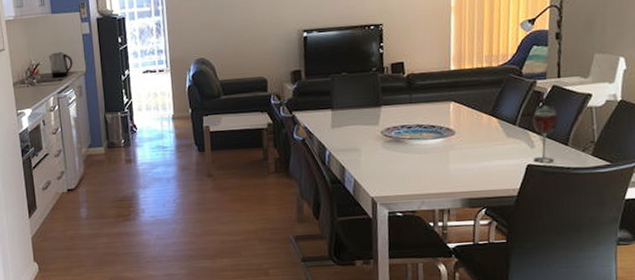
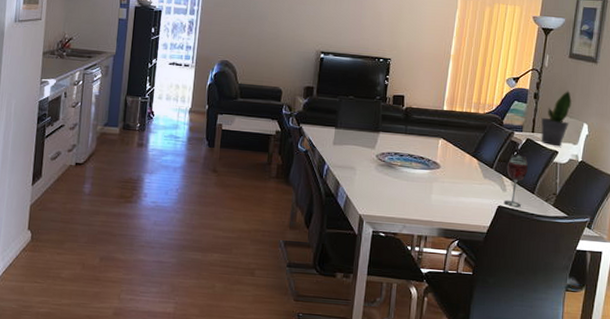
kettle: present [48,51,73,78] -> none [81,30,105,55]
potted plant: none [567,22,602,88] -> present [540,90,572,146]

